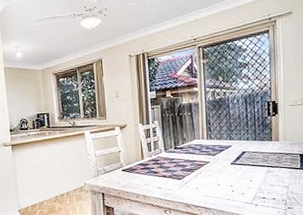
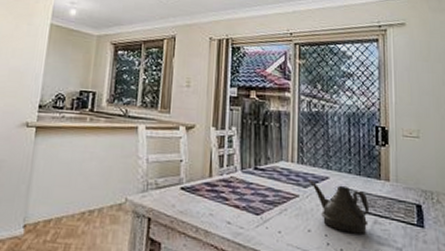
teapot: none [216,149,264,182] -> present [308,179,370,234]

